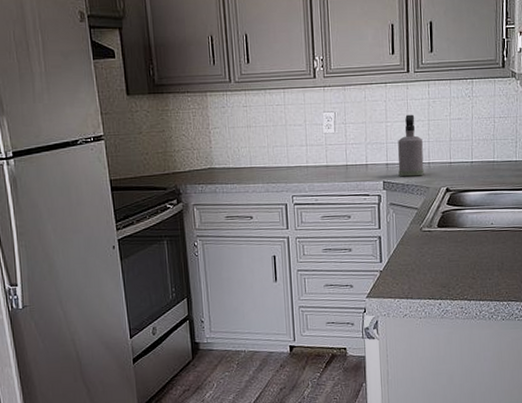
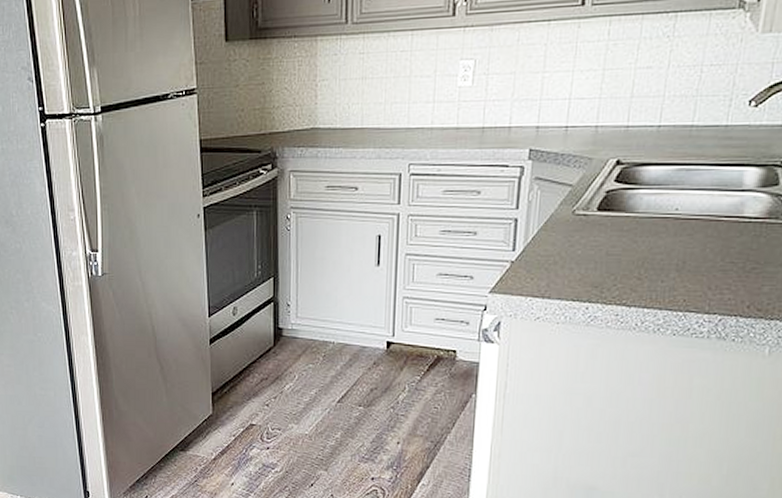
spray bottle: present [398,114,424,177] -> none [552,61,591,144]

